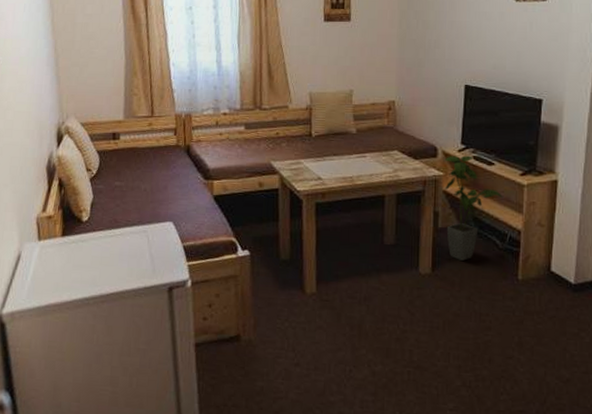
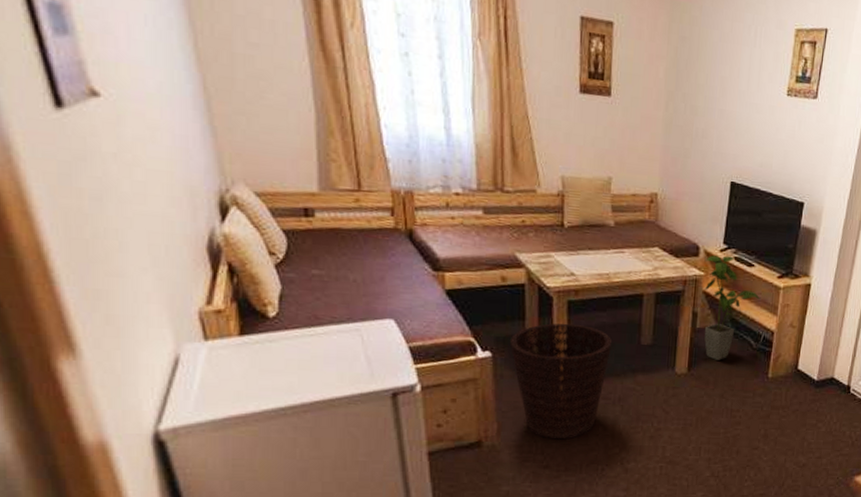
basket: none [265,224,357,338] -> present [509,323,613,440]

